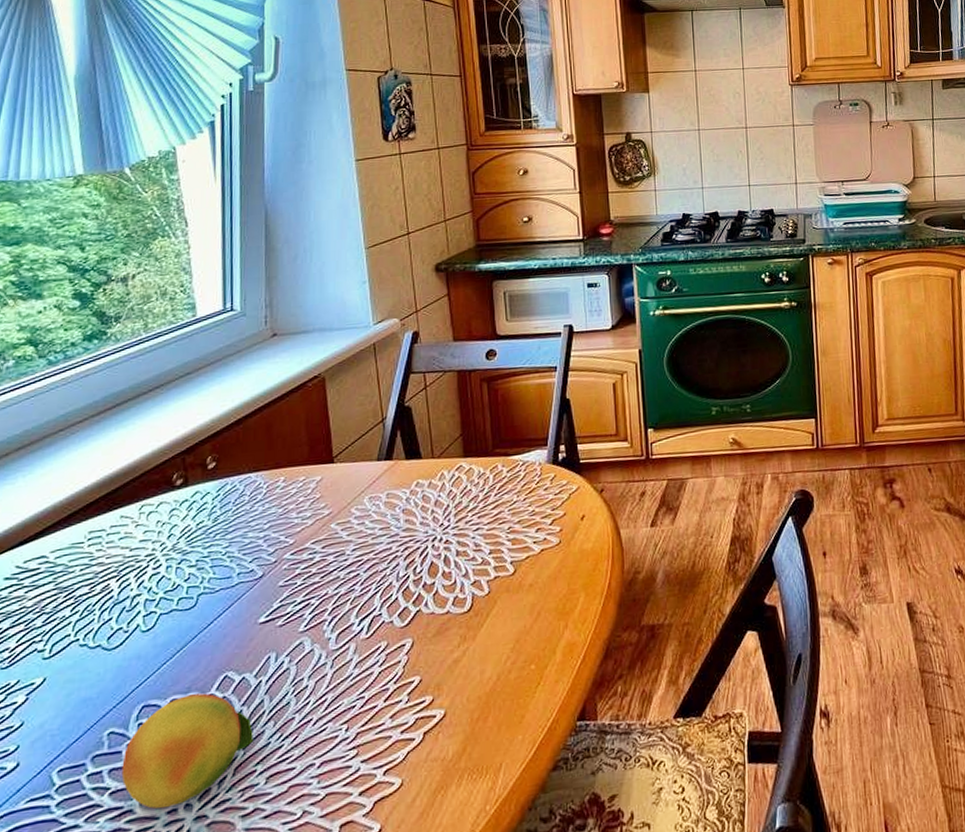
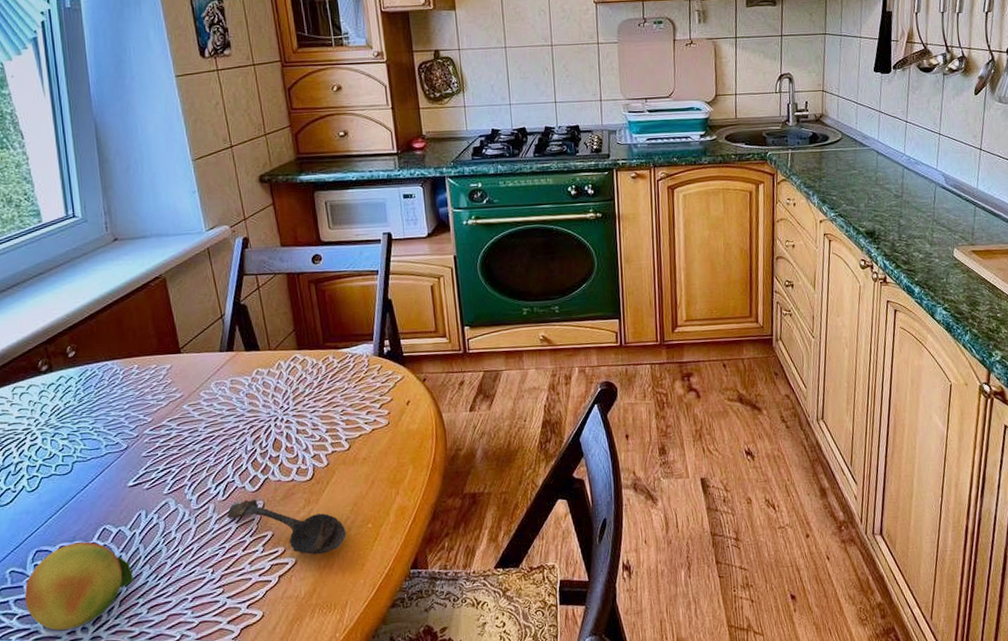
spoon: none [370,636,505,705] -> present [227,499,347,555]

